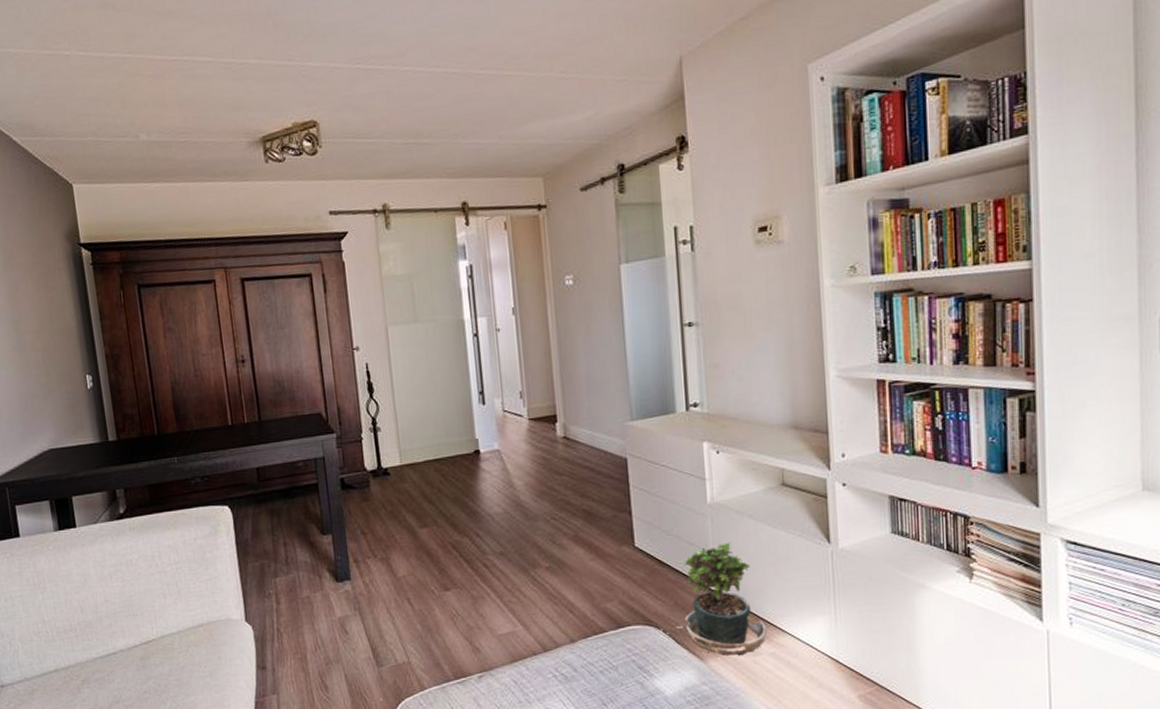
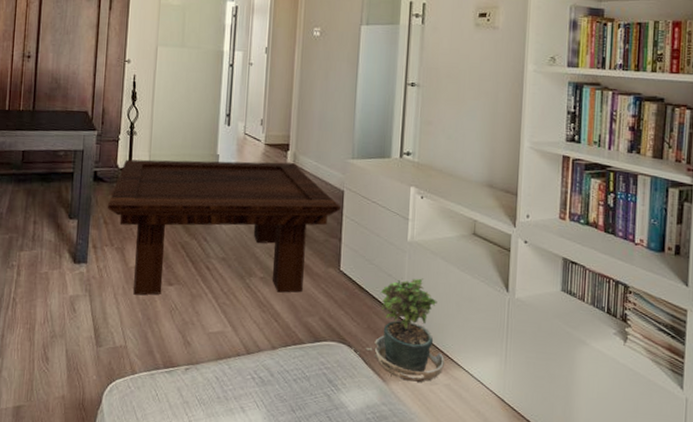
coffee table: none [361,436,626,606] -> present [107,159,341,295]

